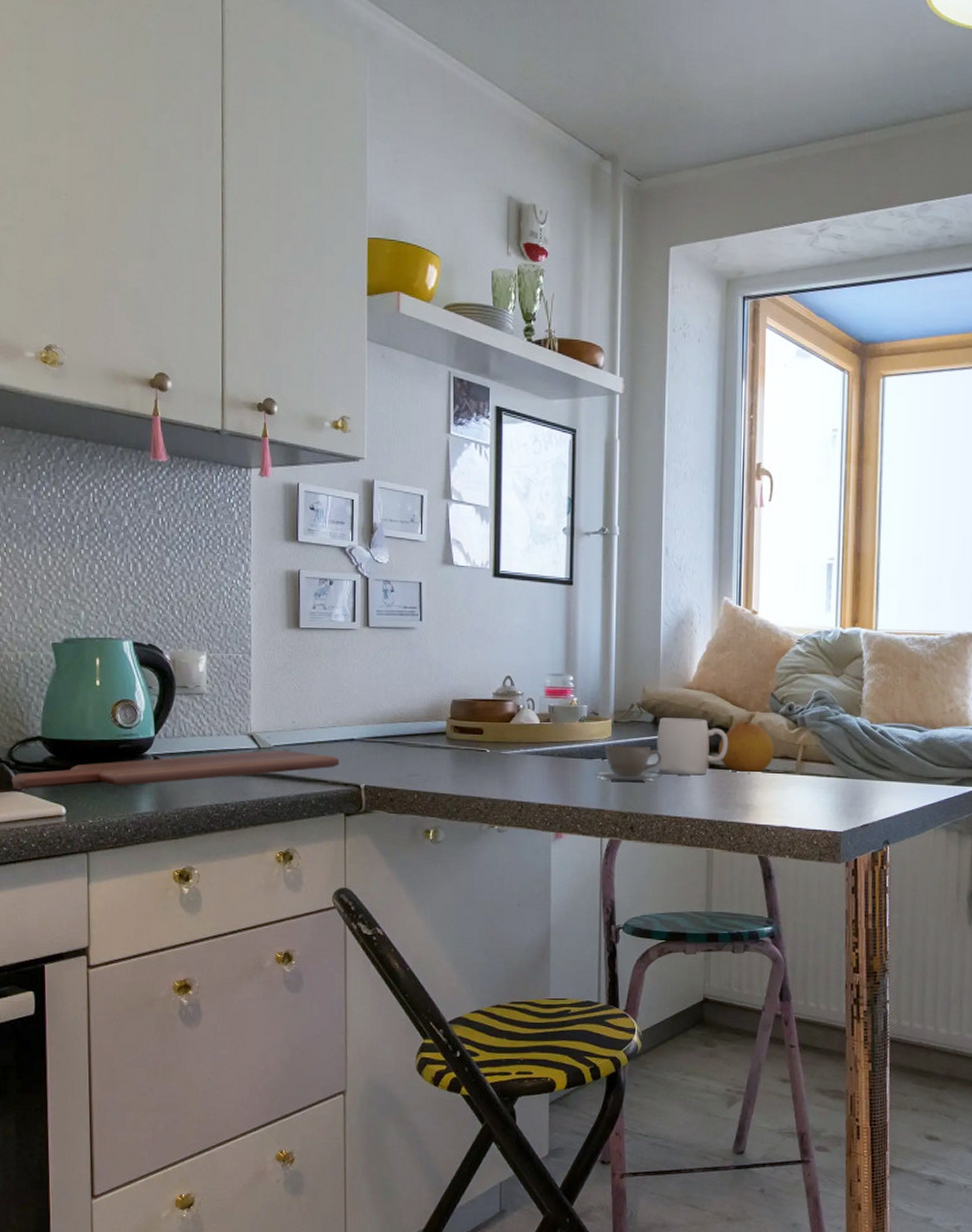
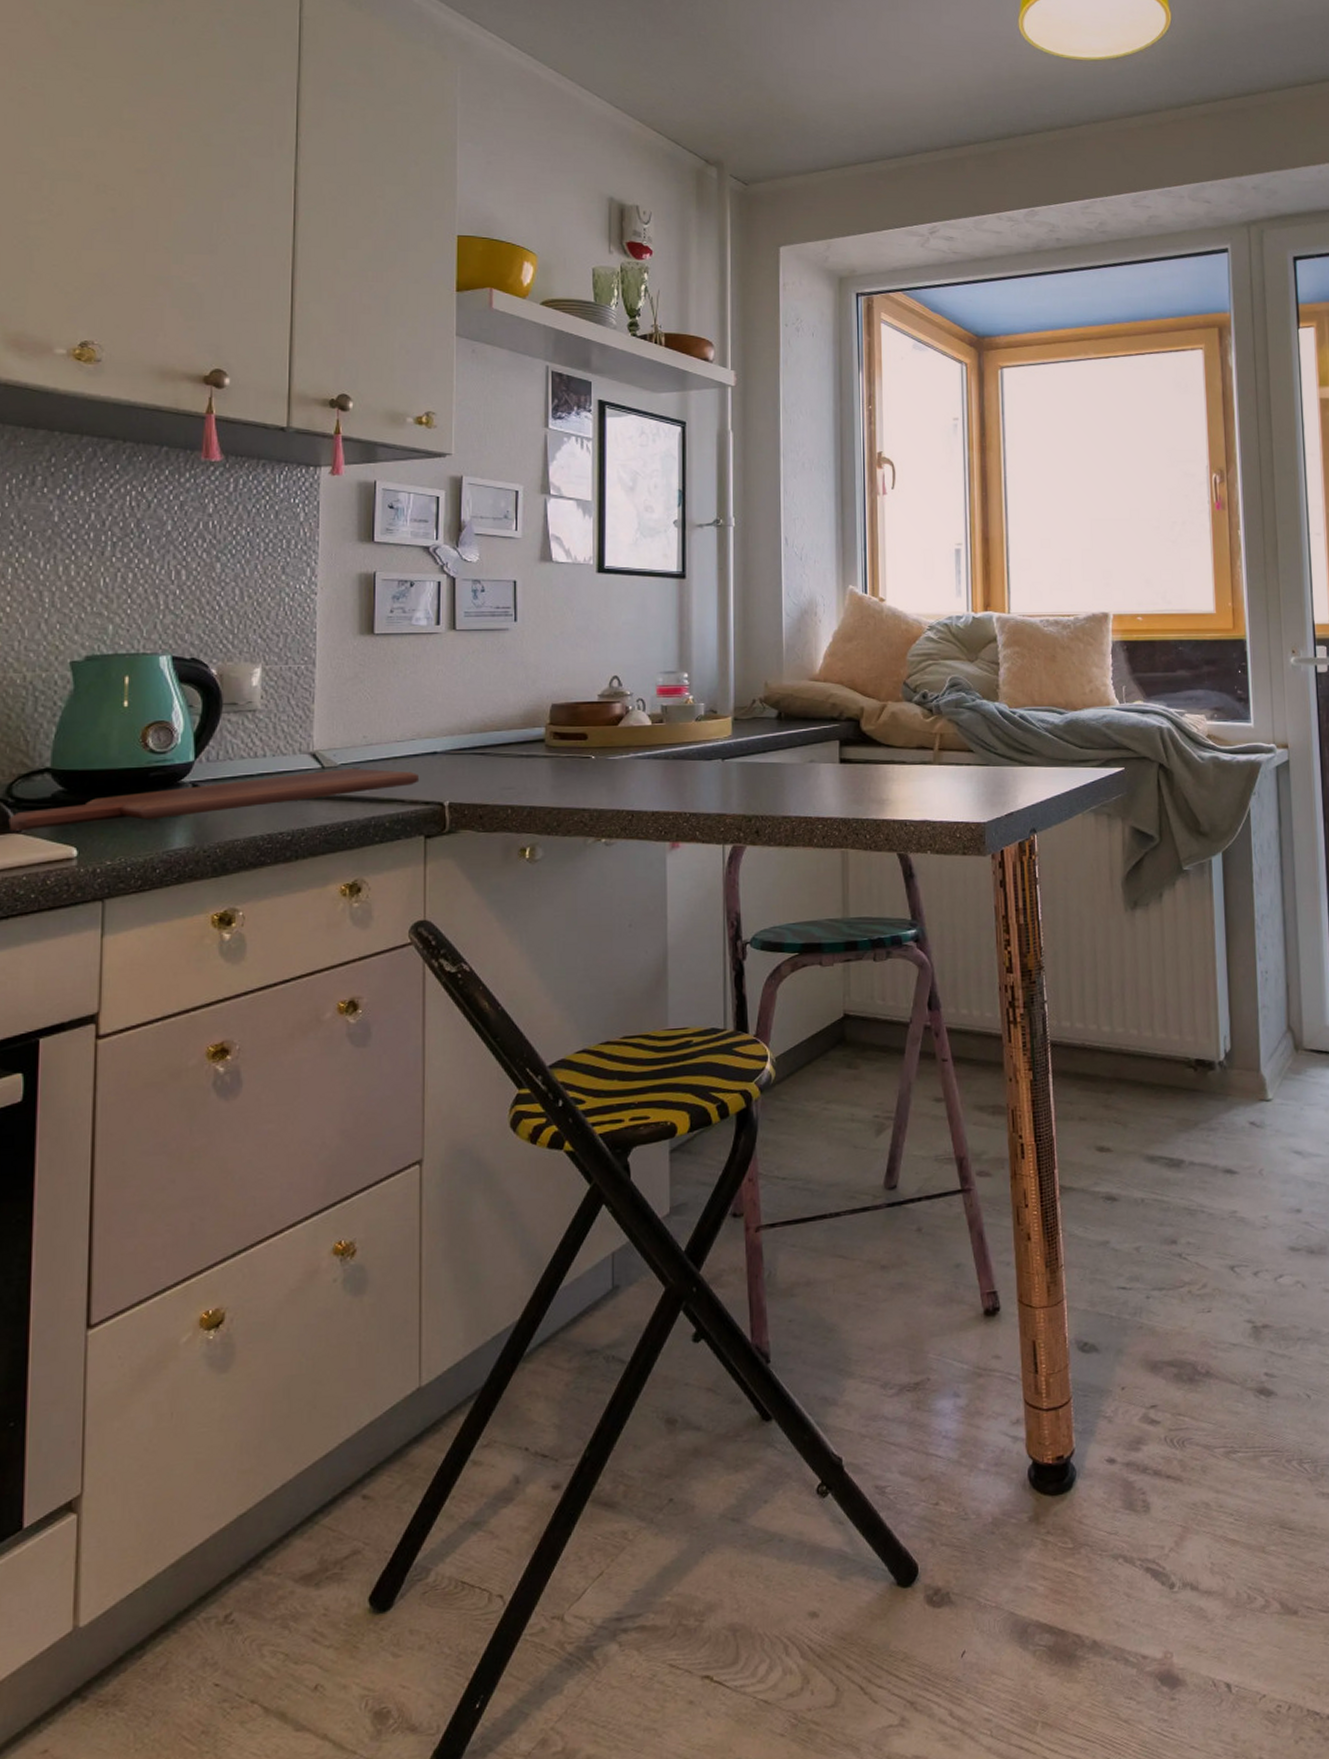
teacup: present [594,744,662,782] -> none [713,743,788,782]
mug: present [657,718,729,775] -> none [782,711,860,773]
fruit: present [718,721,775,773] -> none [849,712,910,766]

